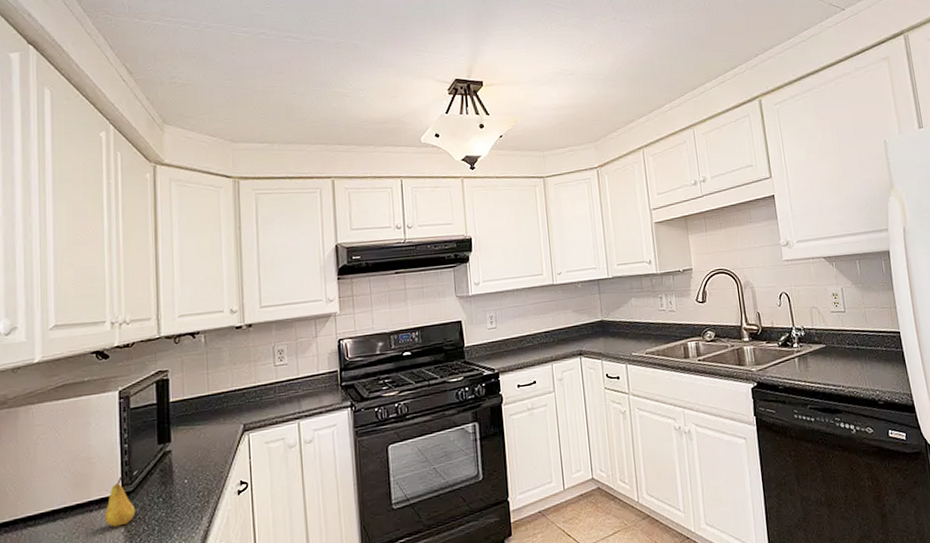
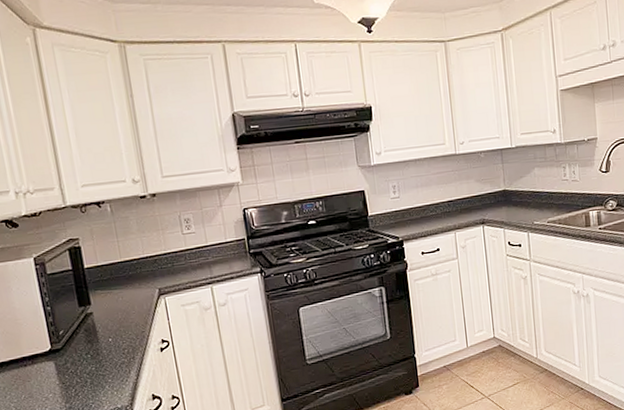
fruit: present [104,476,136,527] -> none [38,335,67,380]

